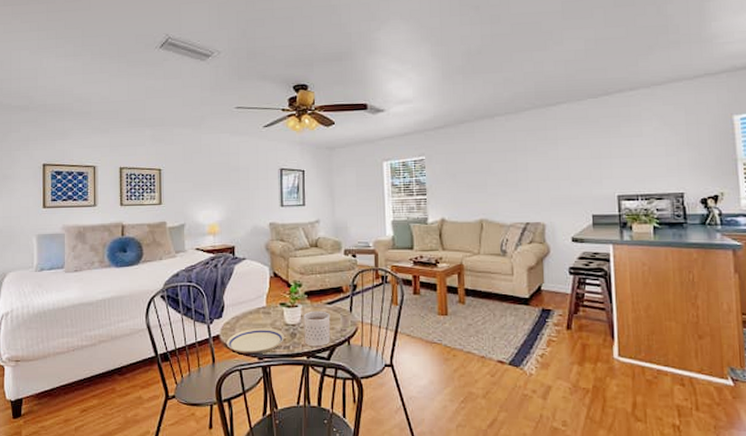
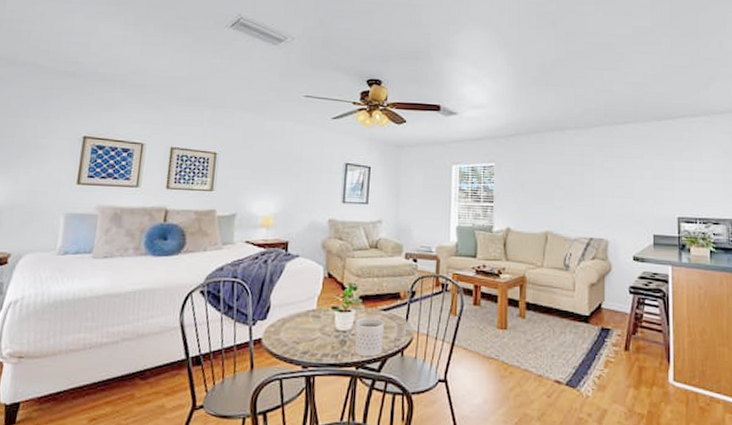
plate: present [226,327,284,355] -> none [268,332,333,363]

